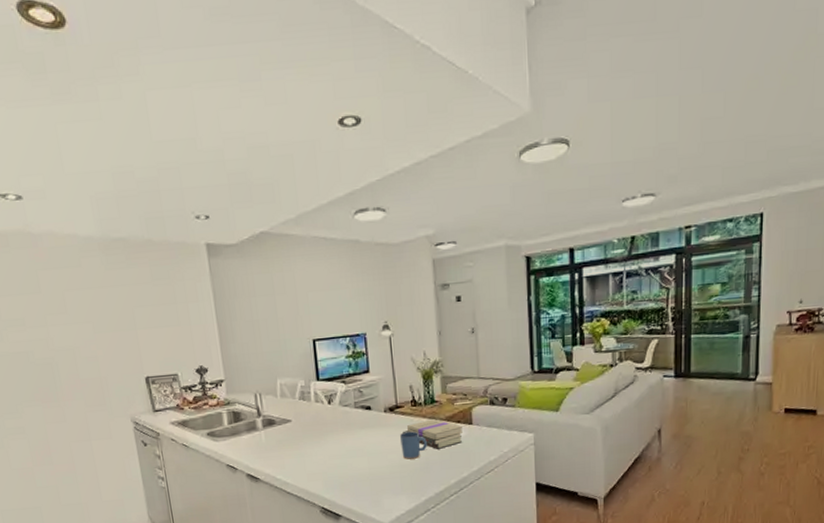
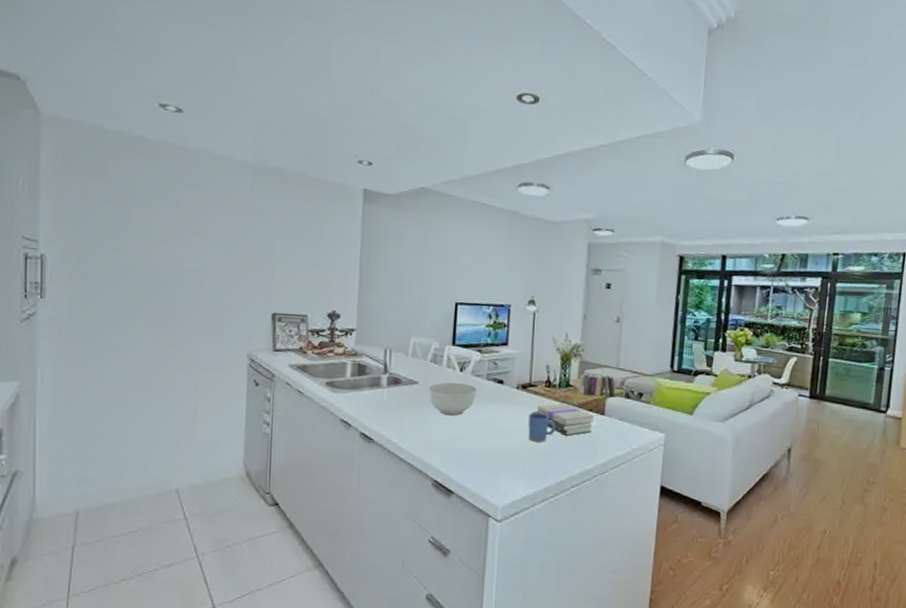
bowl: none [302,415,347,447] -> present [429,383,477,416]
books: none [443,385,480,409] -> present [578,372,616,397]

